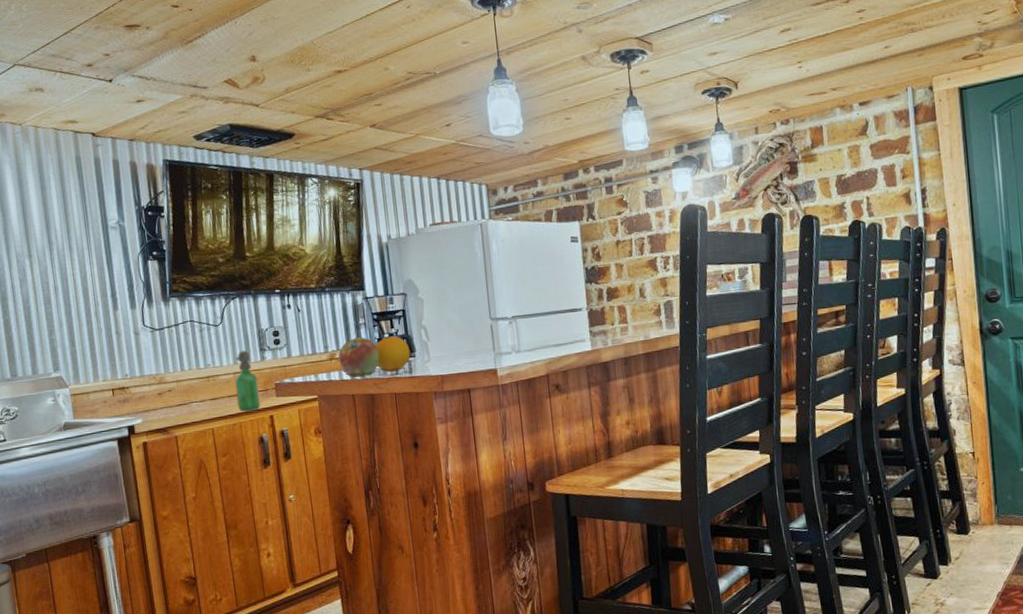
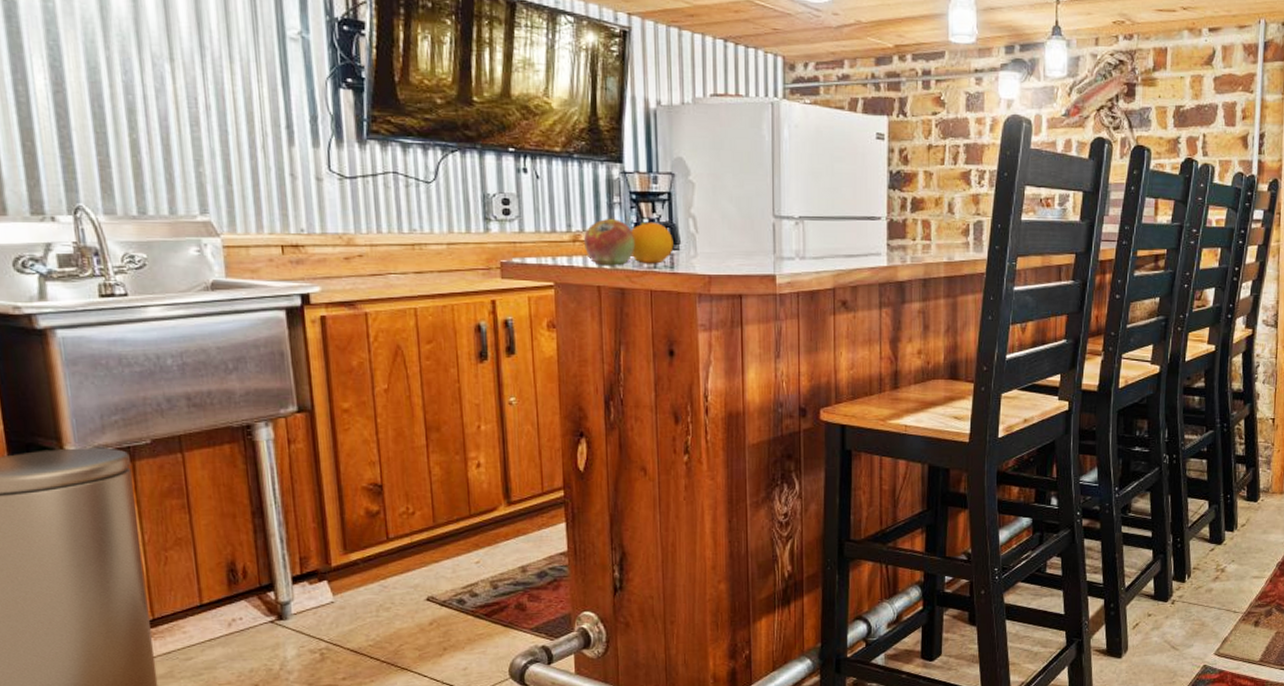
soap dispenser: present [234,350,261,413] -> none [447,218,481,294]

